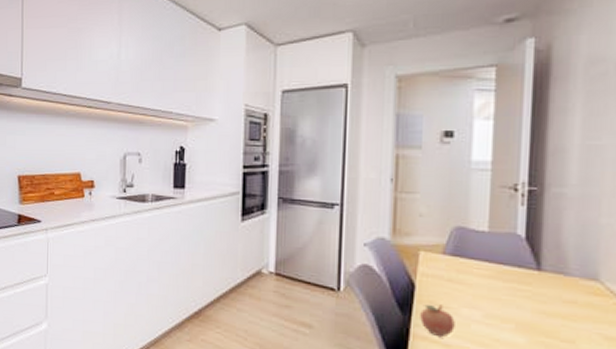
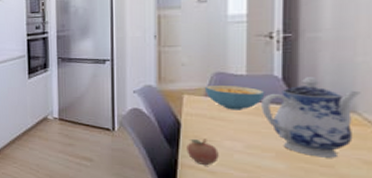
cereal bowl: none [442,241,507,273] -> present [204,84,265,110]
teapot: none [503,238,604,332] -> present [262,77,361,158]

